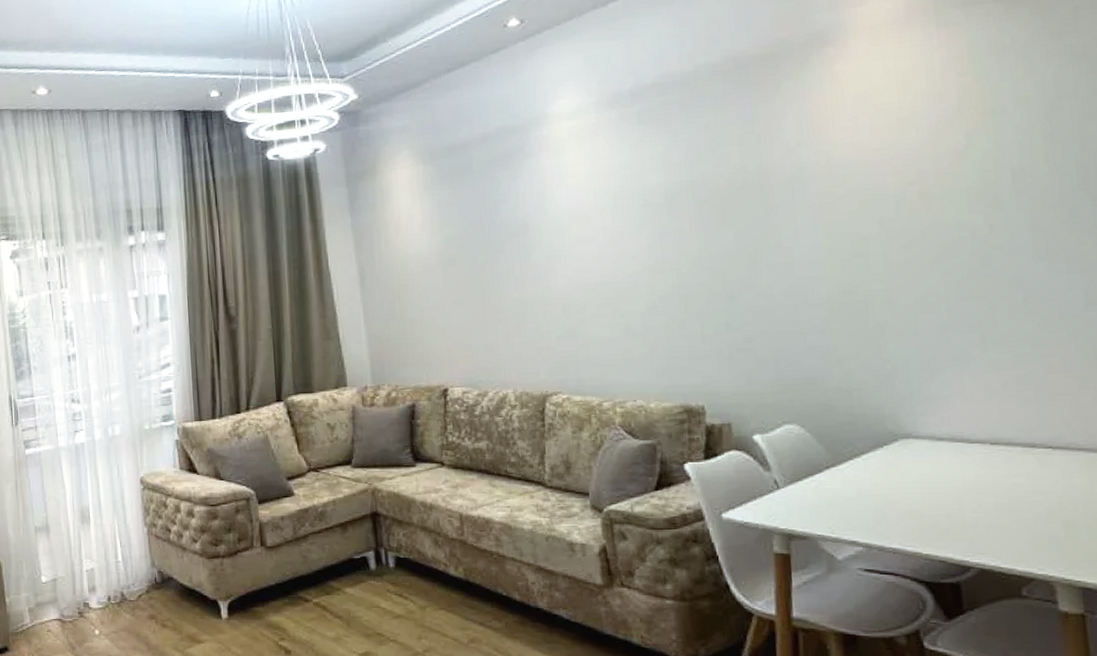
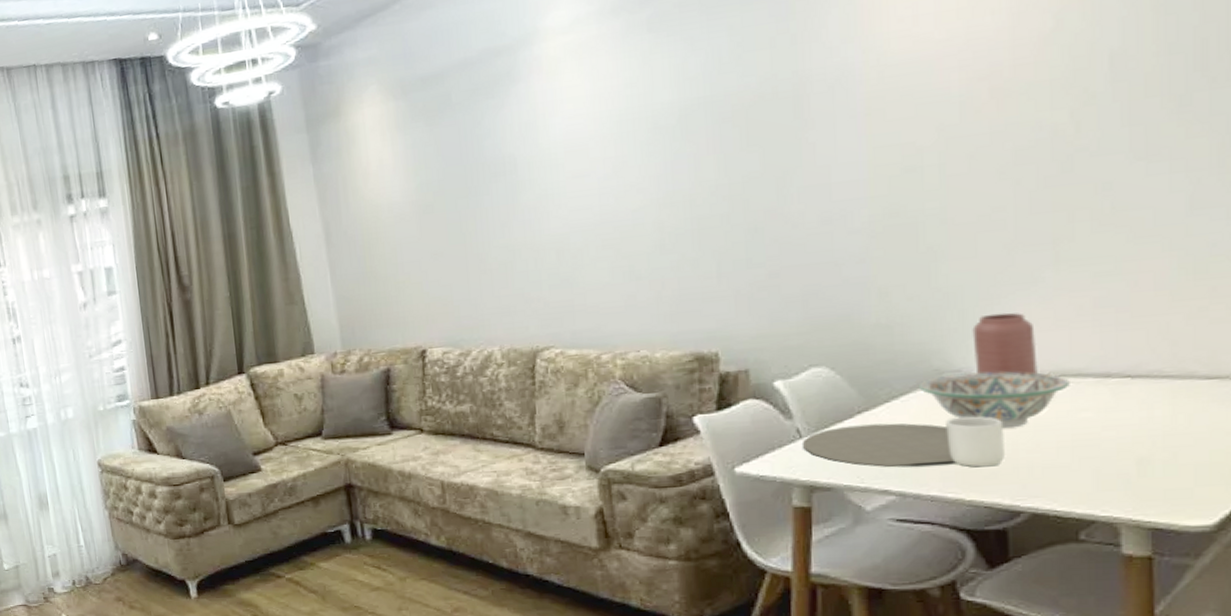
placemat: none [780,479,914,522] -> present [803,423,958,468]
decorative bowl: none [876,436,1003,488] -> present [918,371,1070,427]
mug: none [901,476,953,524] -> present [946,416,1005,468]
vase: none [918,384,975,441] -> present [972,312,1038,375]

